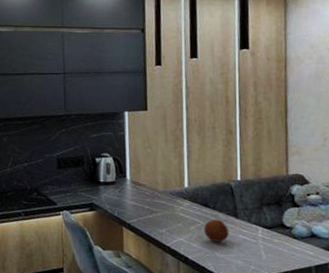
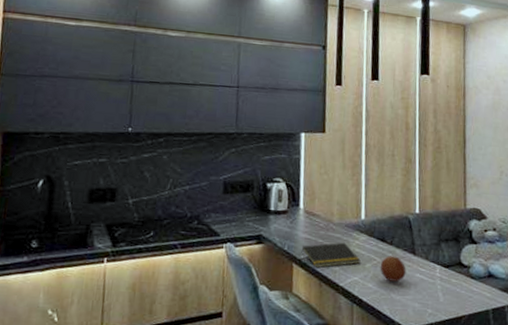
notepad: none [130,208,185,230] -> present [301,242,361,268]

